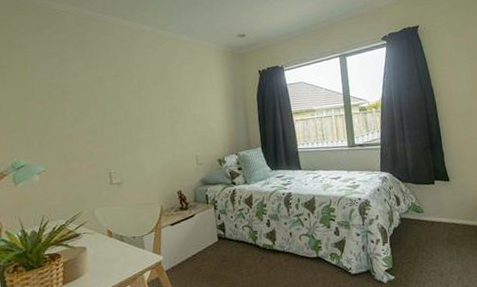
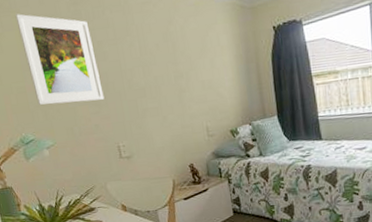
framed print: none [23,50,101,133] -> present [15,14,105,105]

